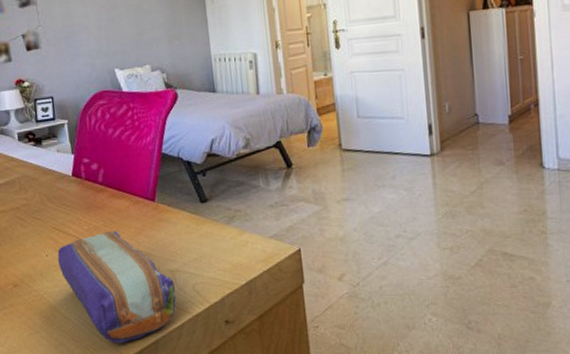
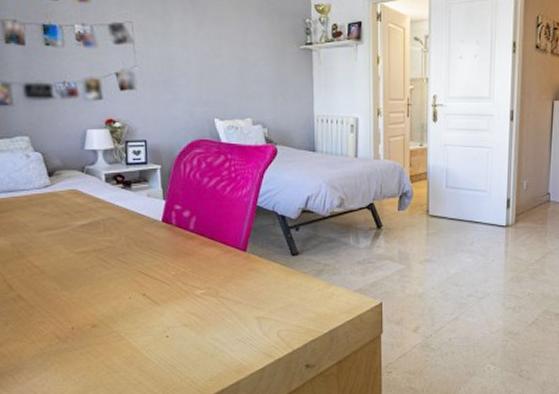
pencil case: present [57,231,176,344] -> none [141,277,260,384]

